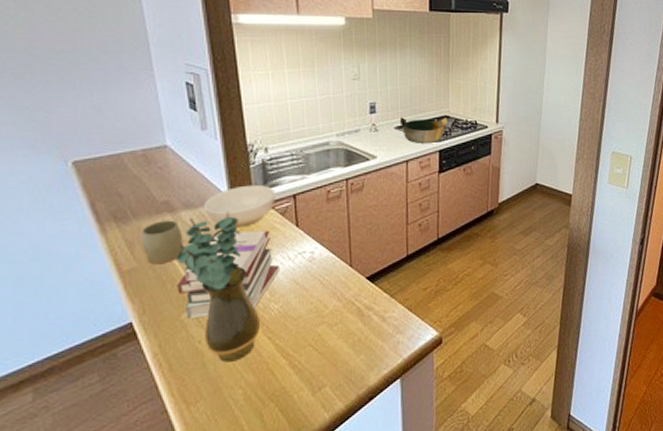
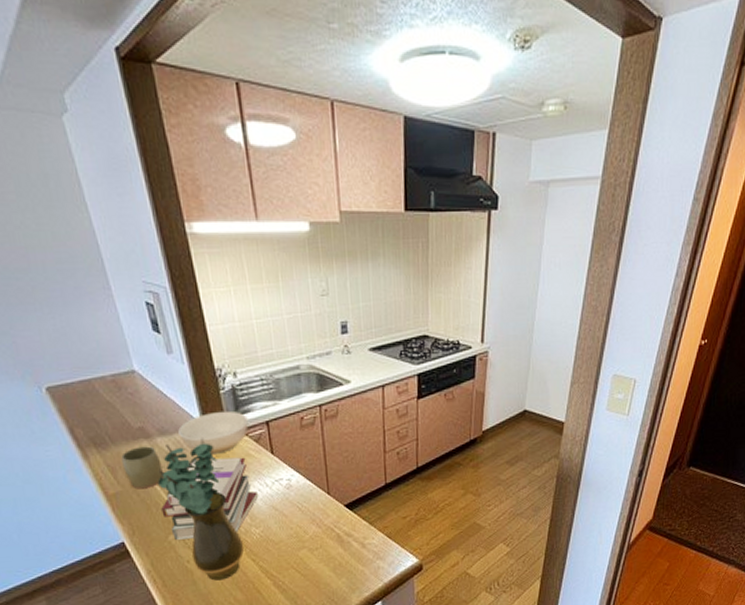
cooking pot: present [399,117,448,143] -> none [373,337,427,366]

